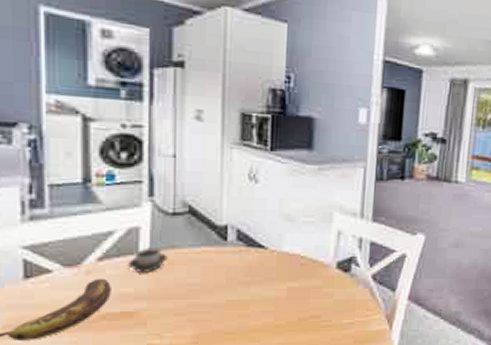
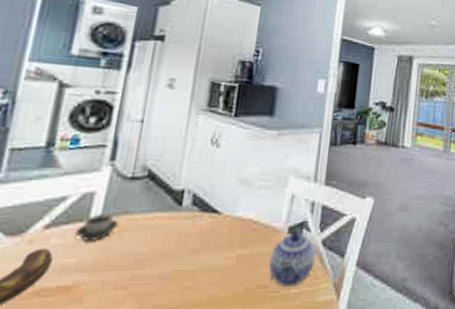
teapot: none [320,262,367,317] -> present [269,227,316,286]

